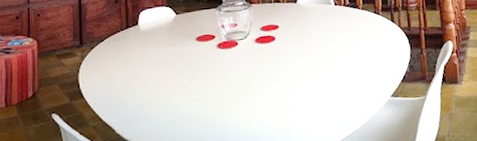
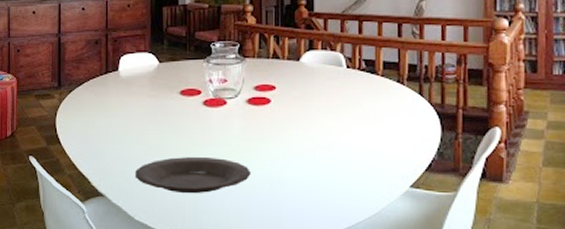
plate: none [158,92,262,129] -> present [135,156,251,194]

